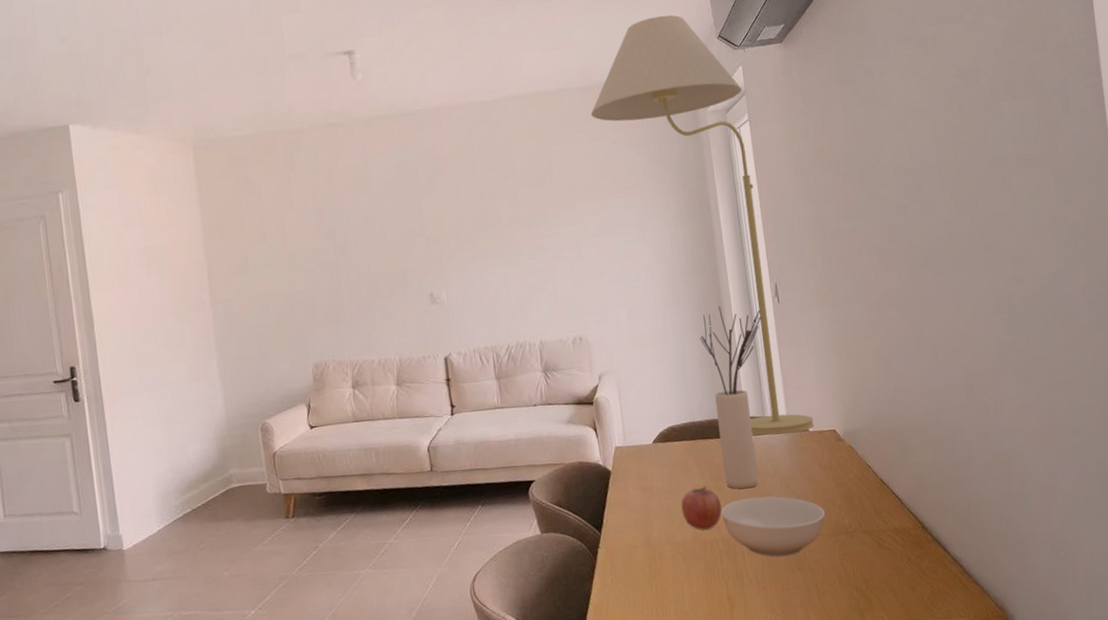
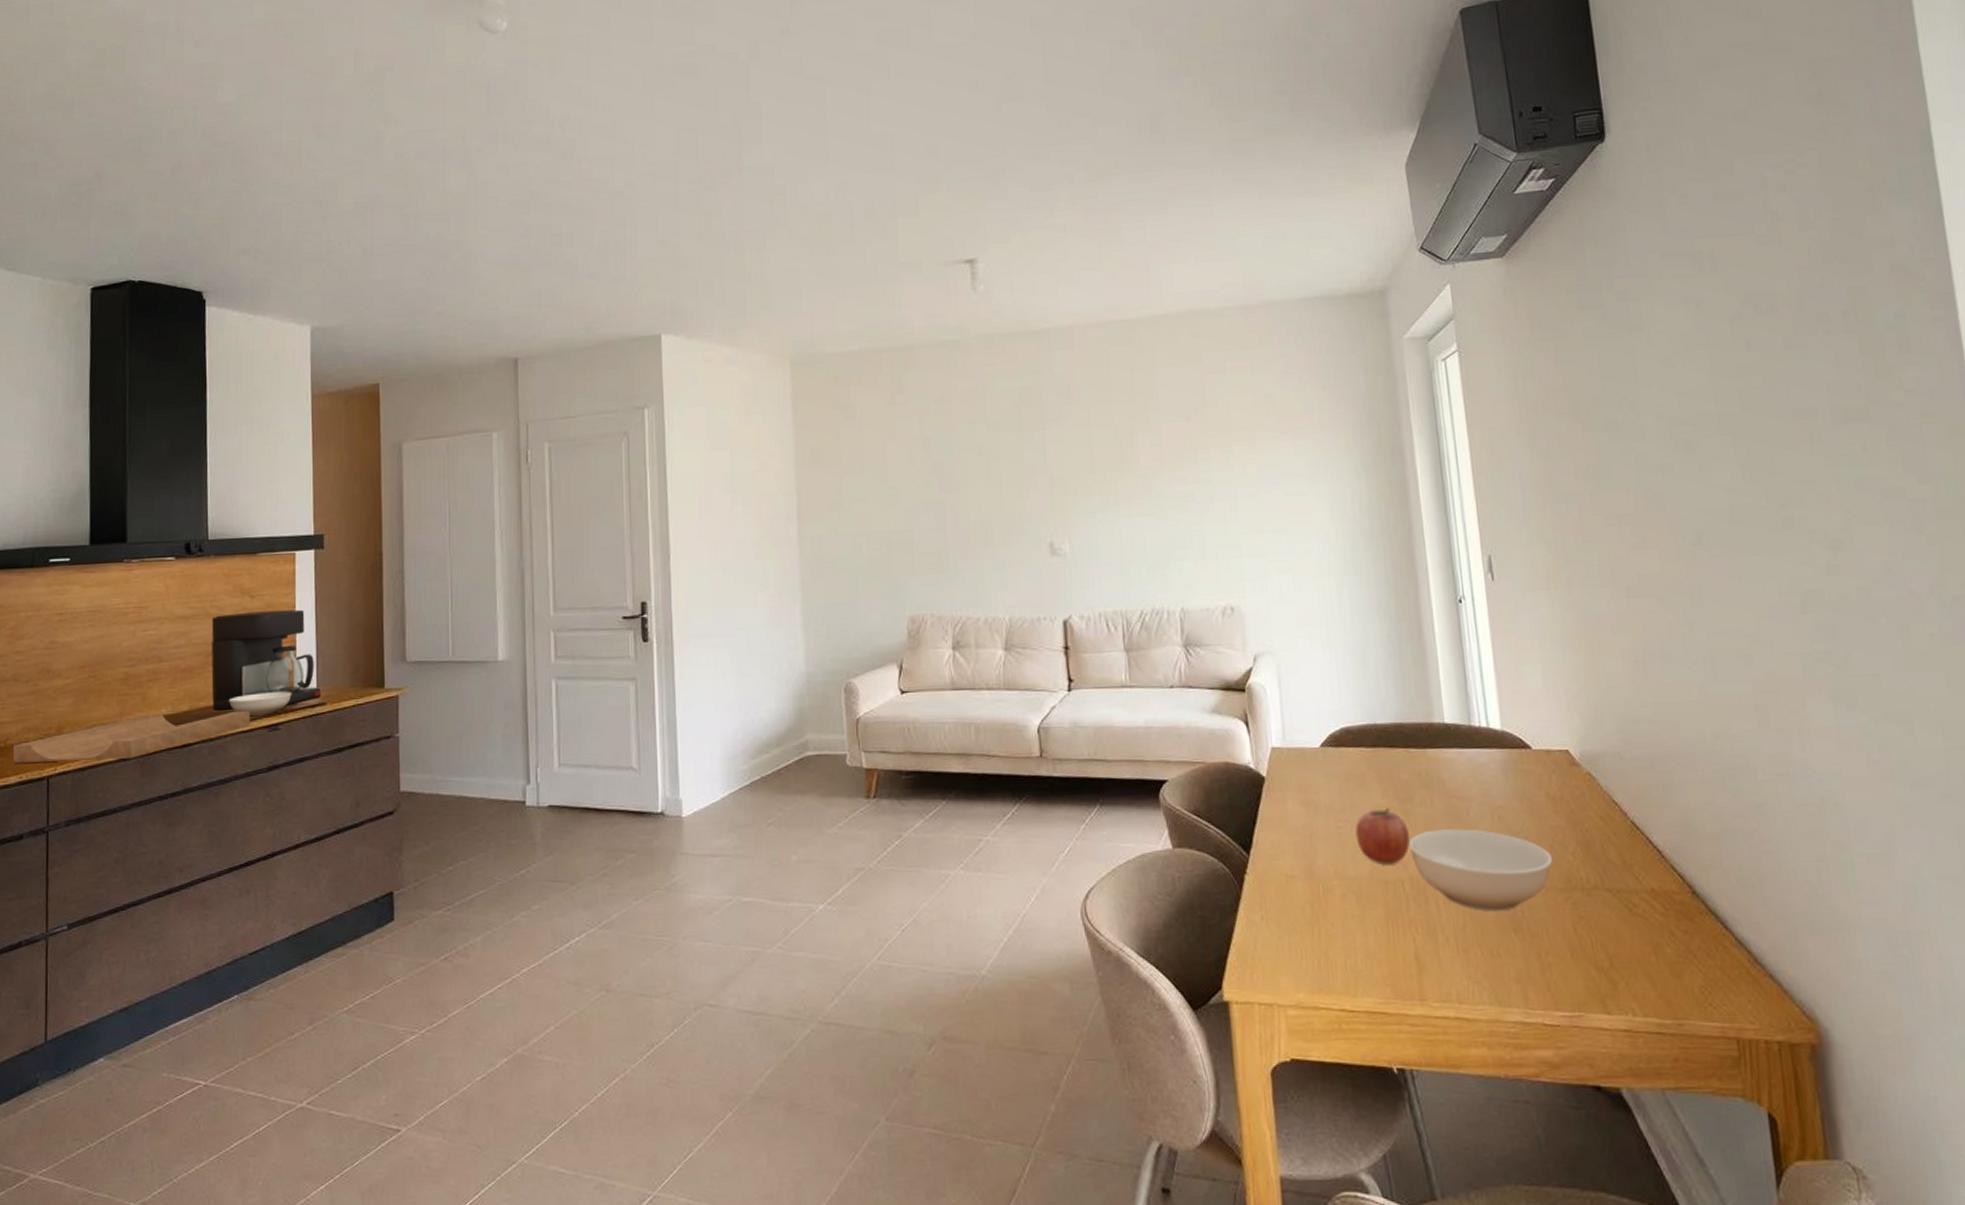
floor lamp: present [590,15,814,436] -> none [1255,222,1539,751]
vase: present [700,305,761,489] -> none [1386,579,1469,817]

